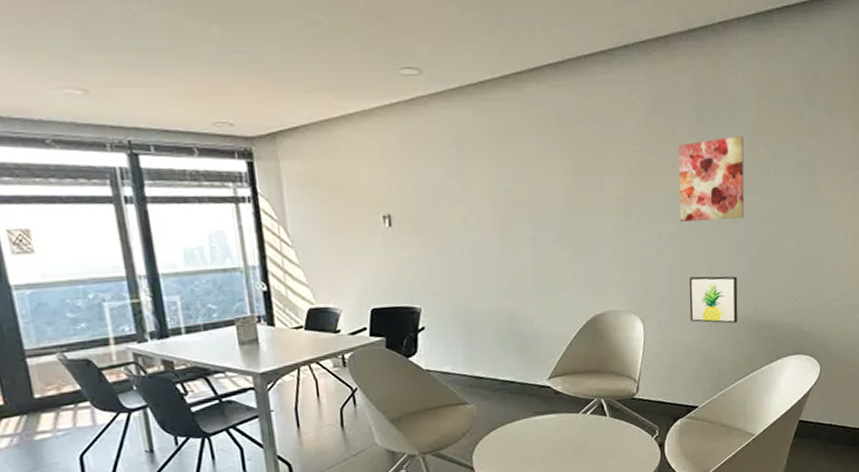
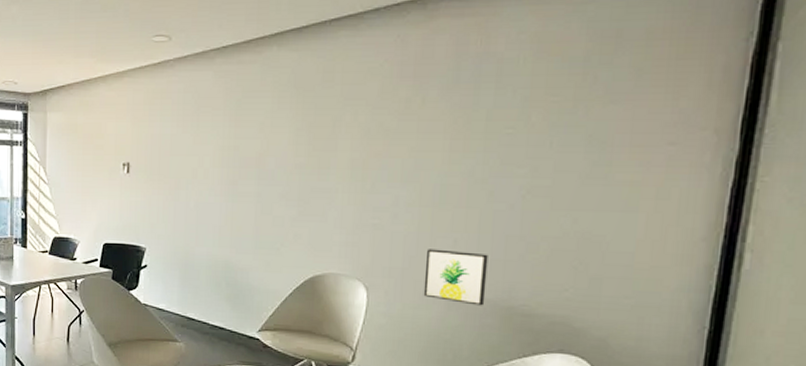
wall art: present [678,135,745,222] -> none [421,101,511,191]

